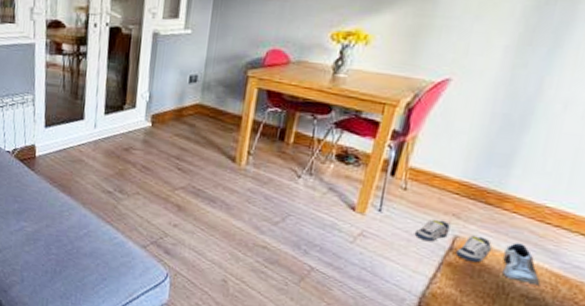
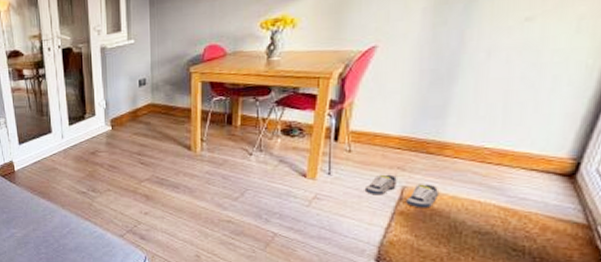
shoe: present [502,243,541,287] -> none [450,185,490,222]

